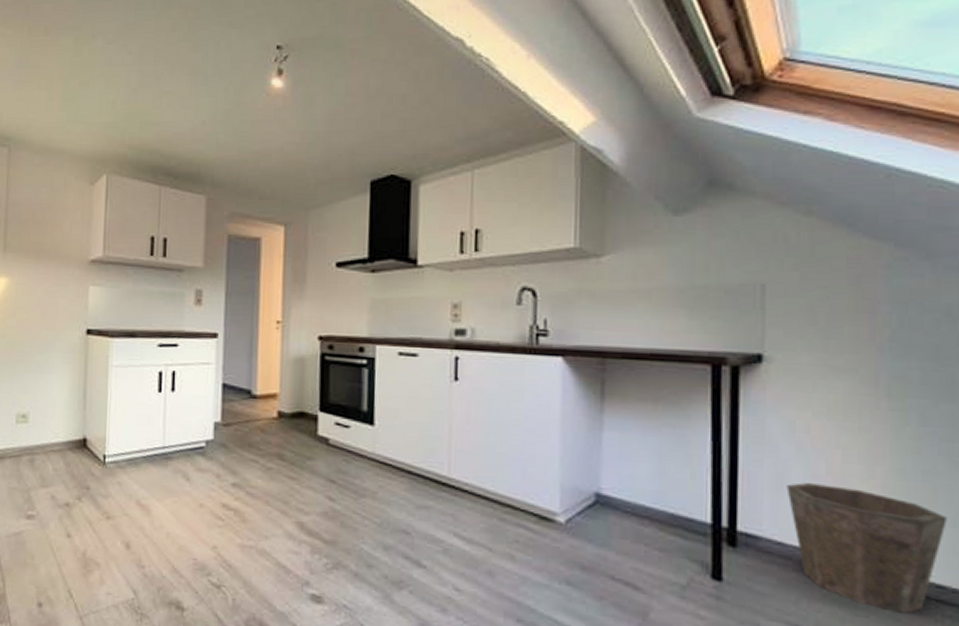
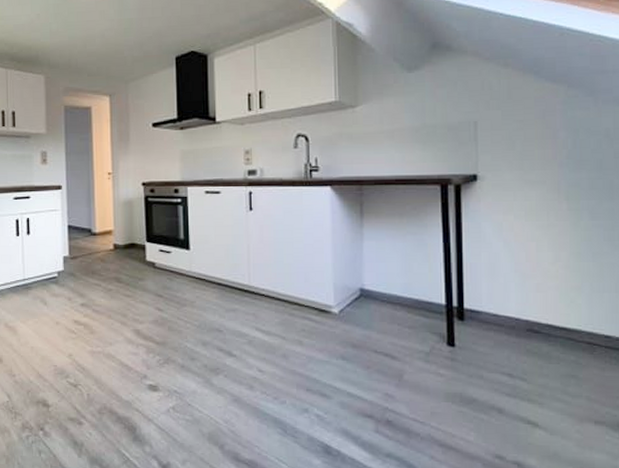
waste bin: present [786,483,947,614] -> none [498,269,611,358]

